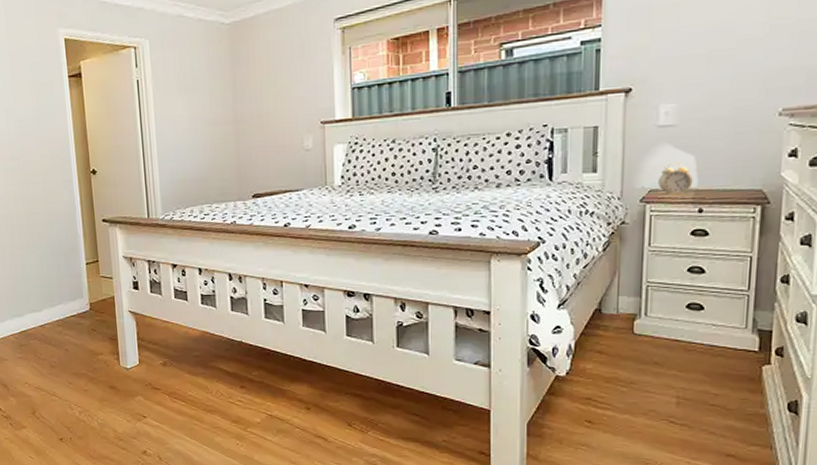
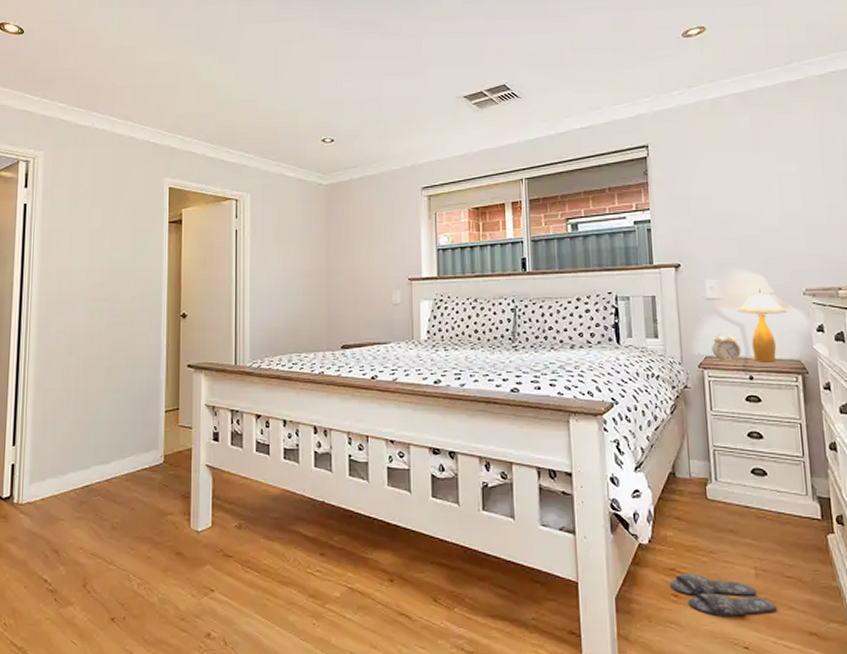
slippers: none [585,402,695,441] -> present [670,574,777,617]
table lamp: none [693,112,755,194] -> present [736,289,787,362]

